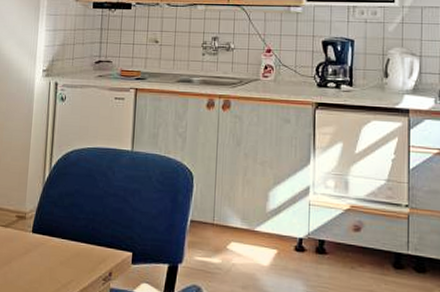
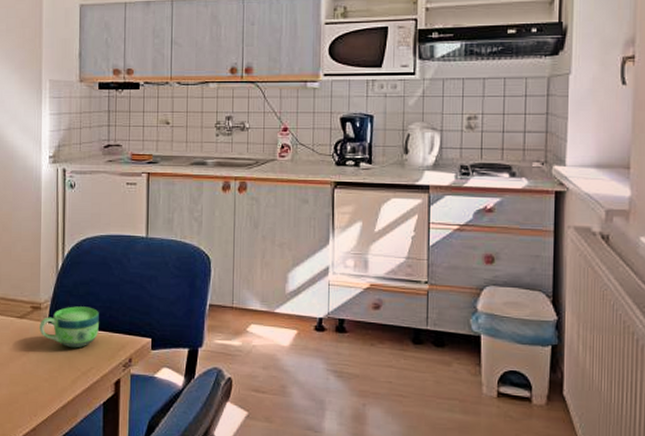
cup: none [23,217,82,260] -> present [39,306,99,348]

